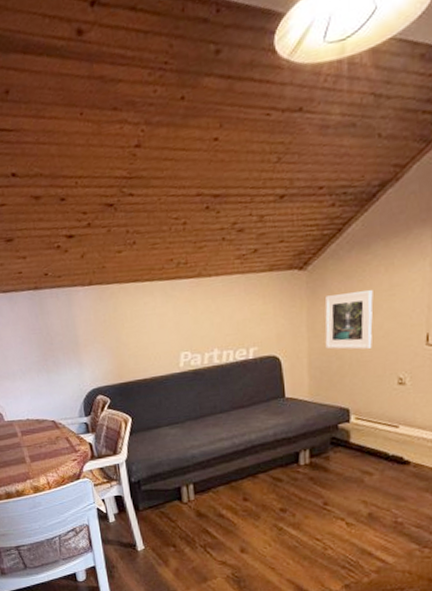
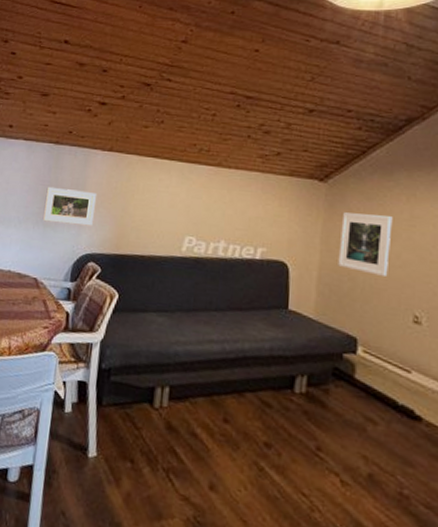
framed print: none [39,330,92,368] -> present [43,186,96,226]

